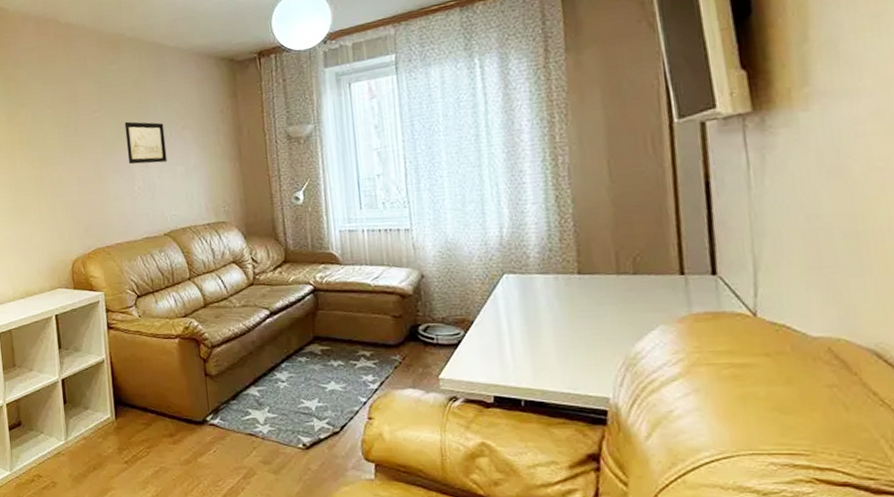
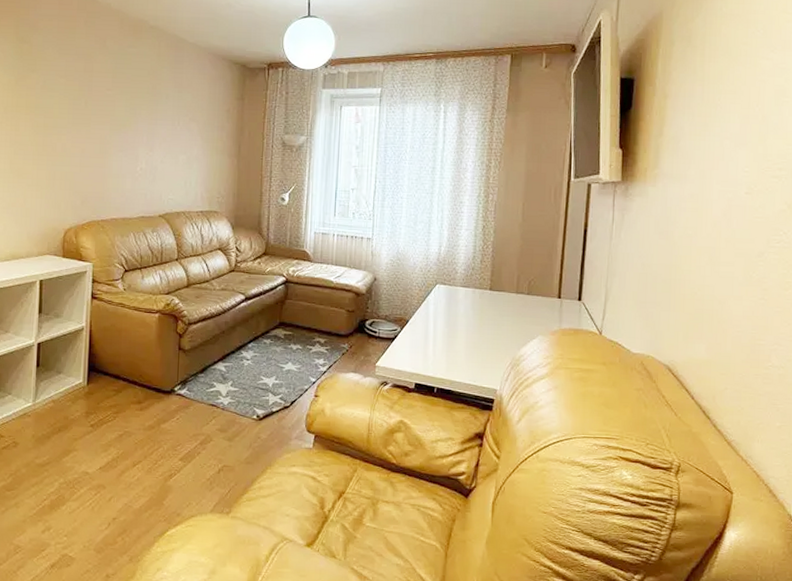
wall art: present [124,121,167,165] -> none [134,104,173,149]

